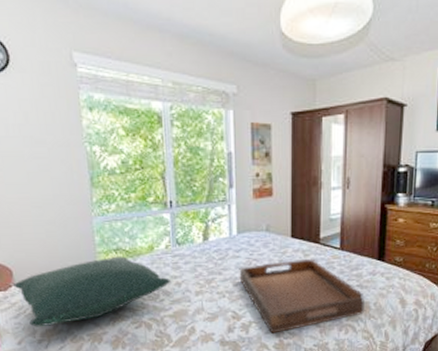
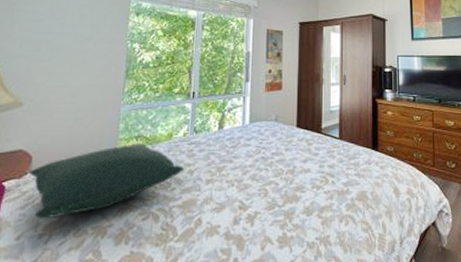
serving tray: present [239,258,365,333] -> none [248,147,363,225]

